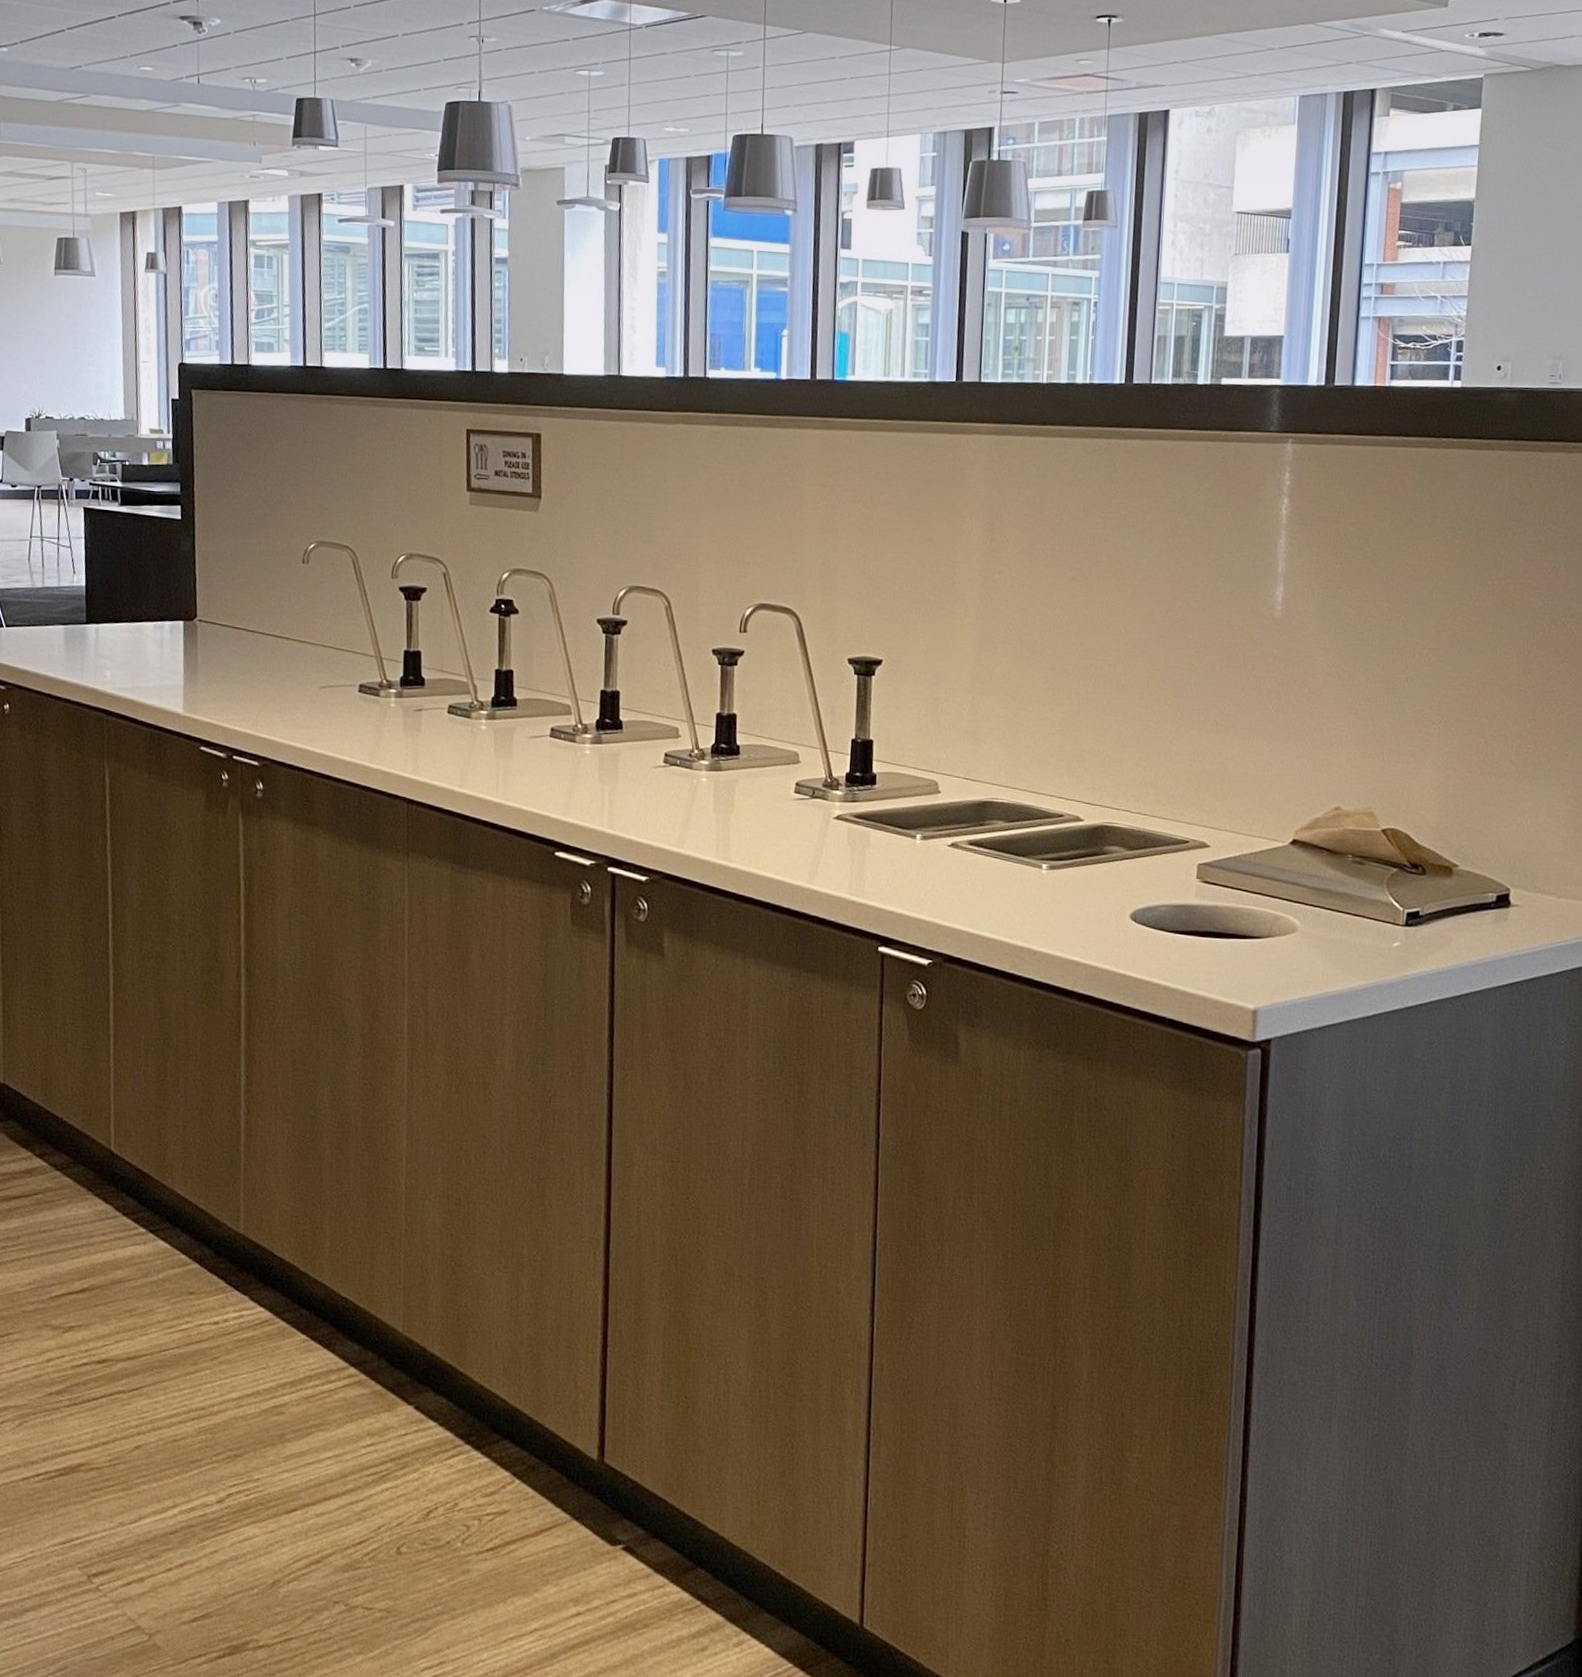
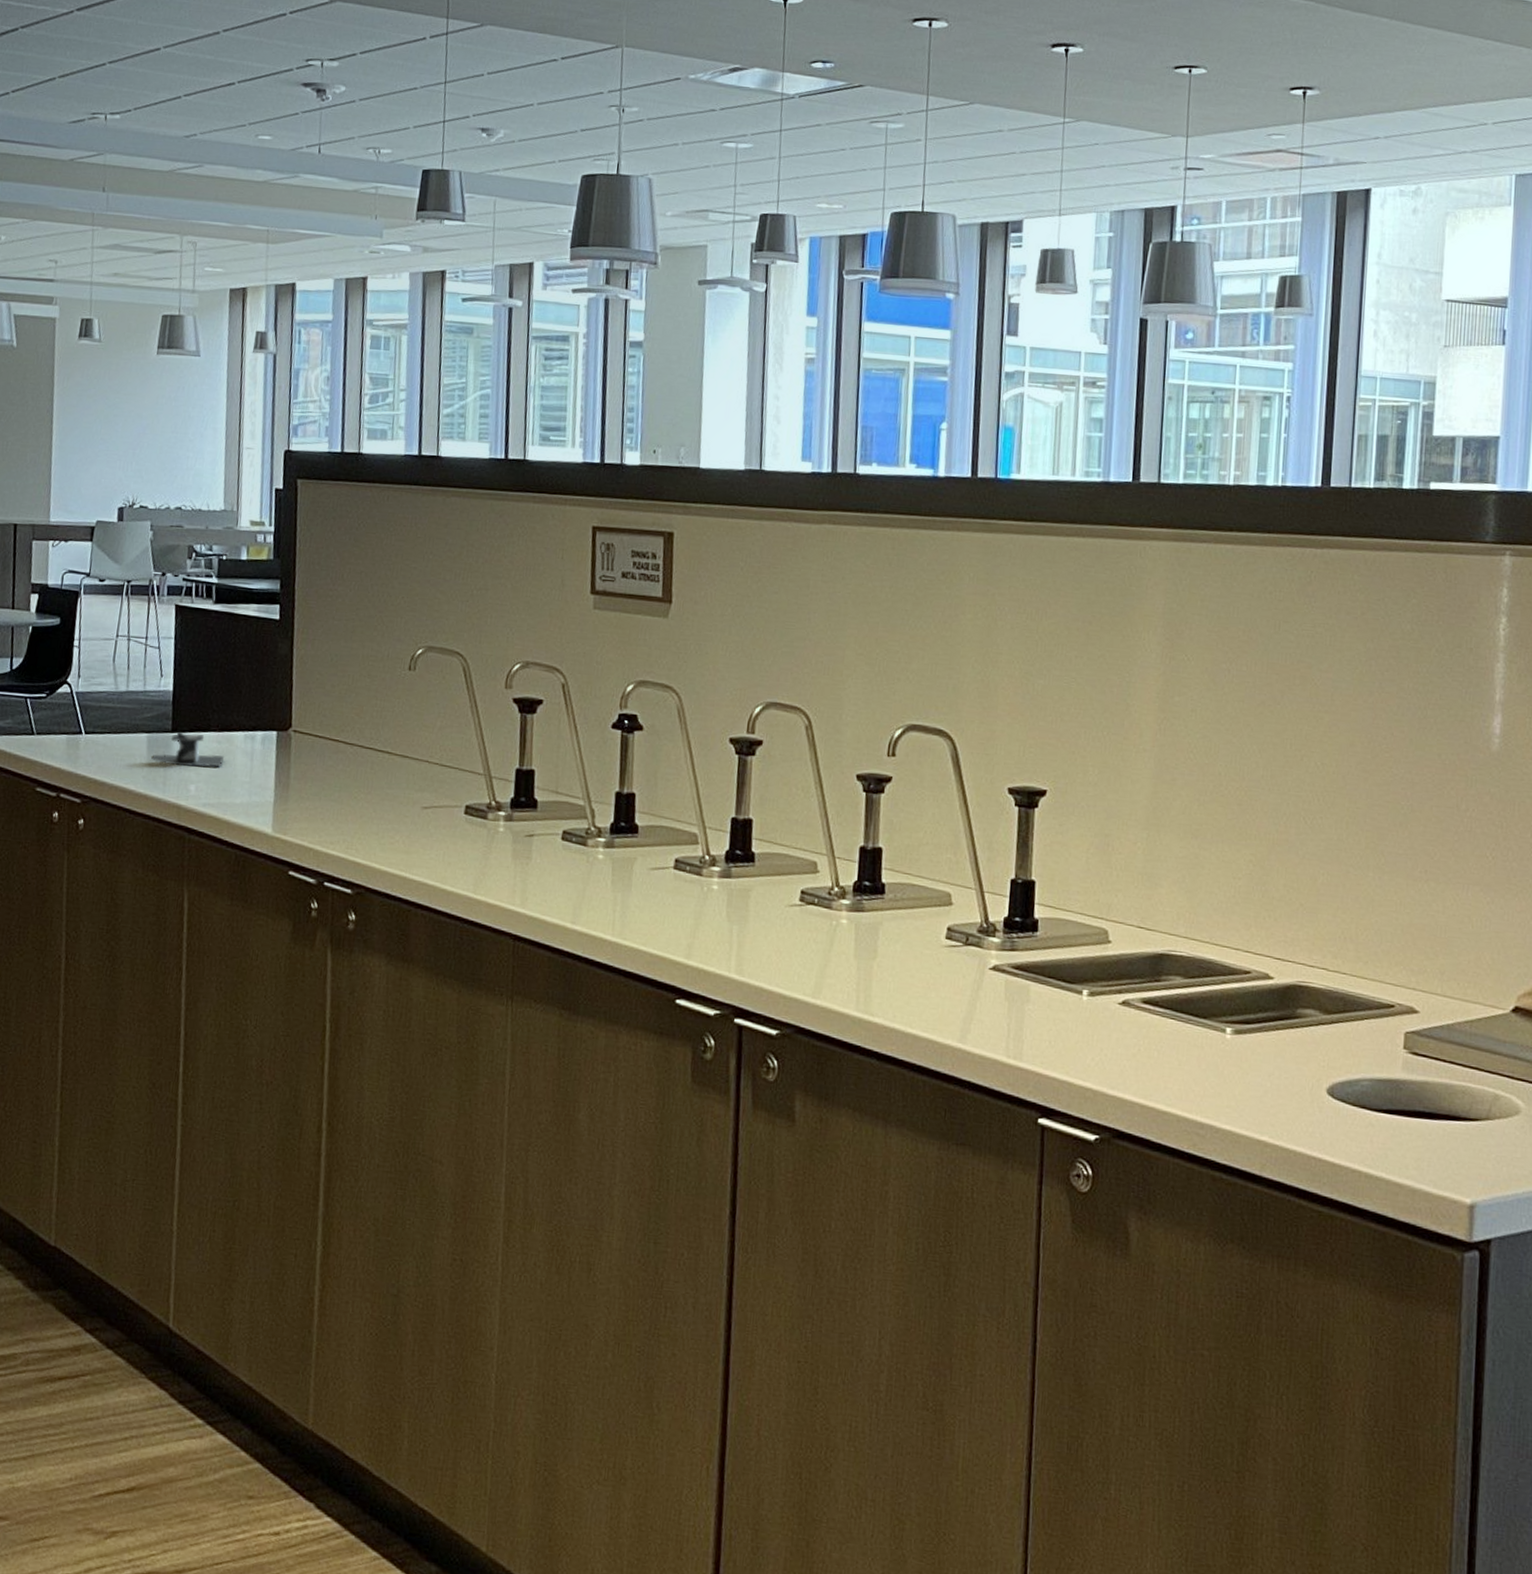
architectural model: none [68,621,137,655] -> present [151,730,225,767]

